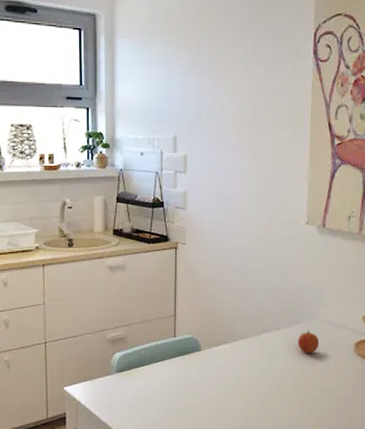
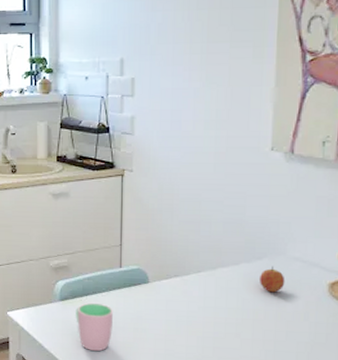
cup: none [132,372,168,421] -> present [76,302,113,352]

